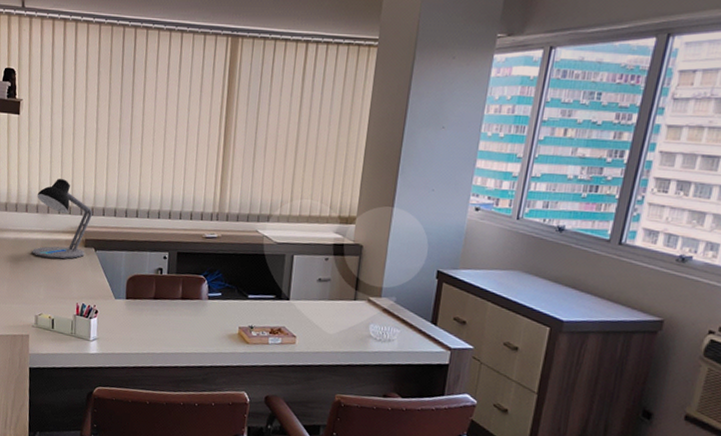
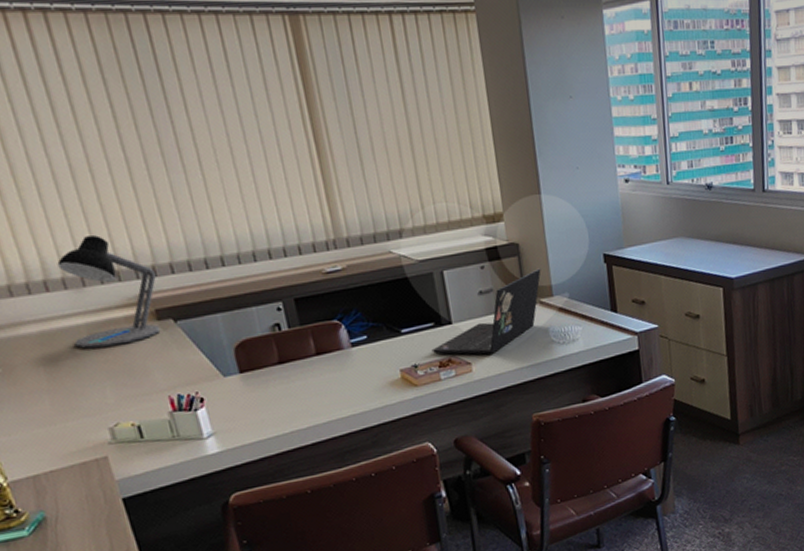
laptop: none [267,270,377,333] -> present [431,268,541,355]

